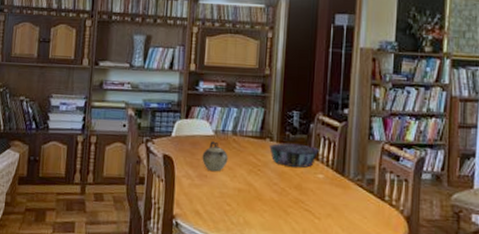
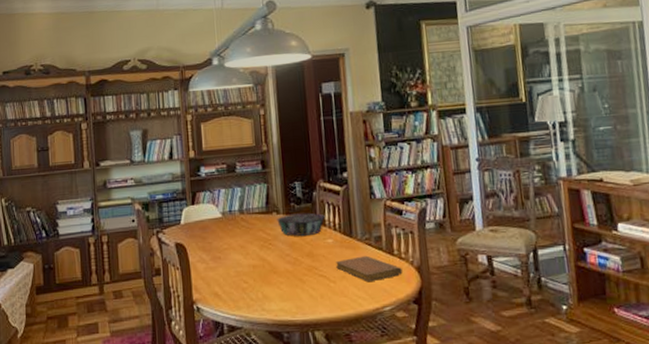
teapot: present [202,141,228,172] -> none [213,223,239,253]
notebook: none [323,196,391,224] -> present [336,255,403,281]

